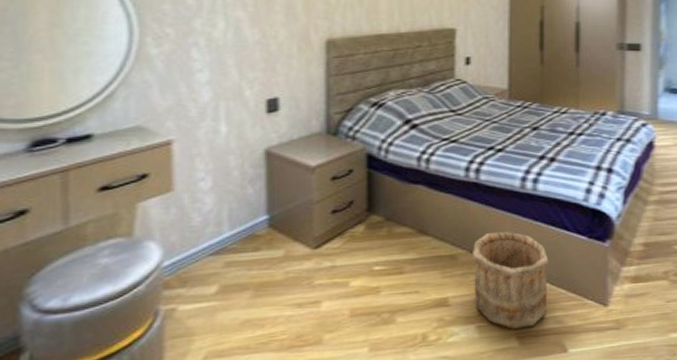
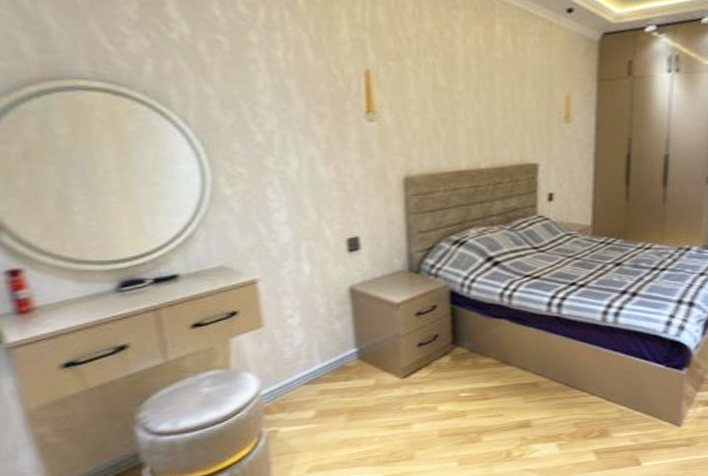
wooden bucket: present [473,231,549,329] -> none [554,361,627,446]

